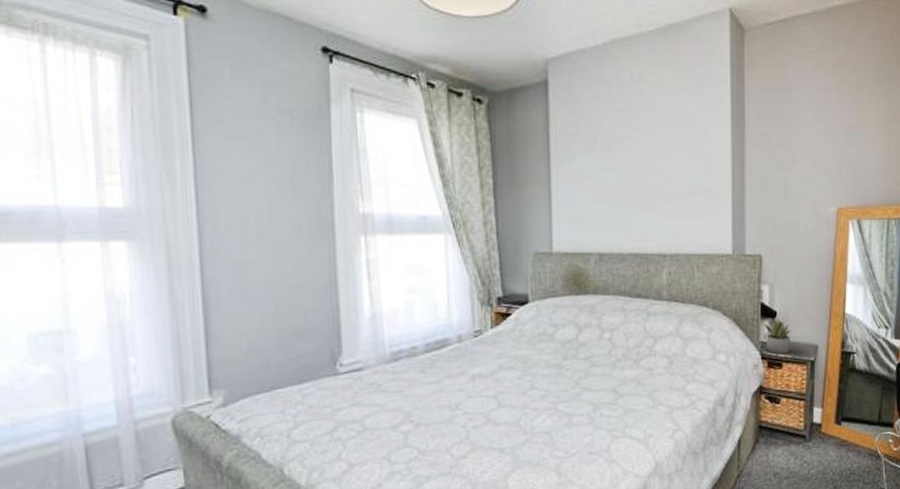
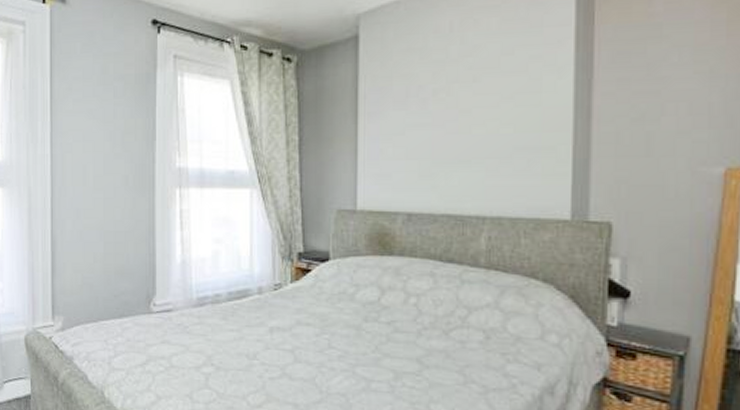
succulent plant: present [764,317,791,354] -> none [611,298,651,343]

